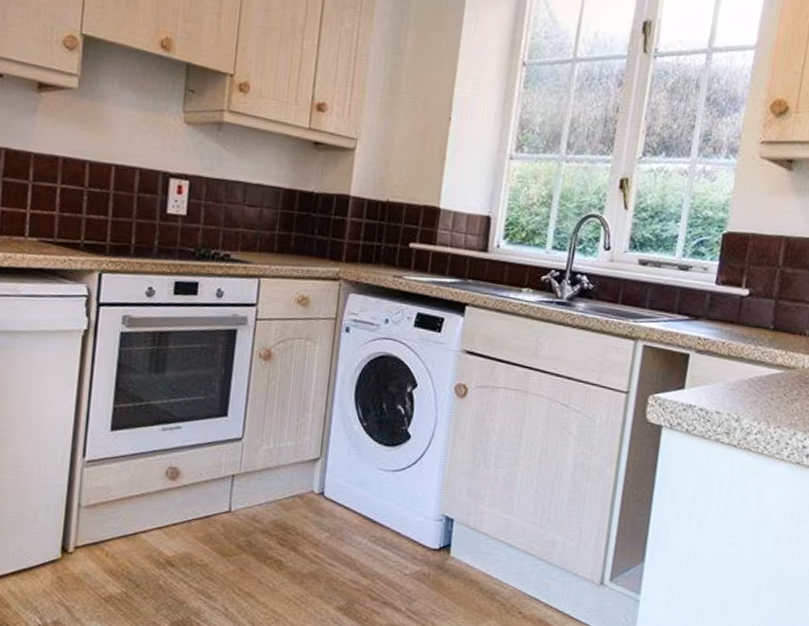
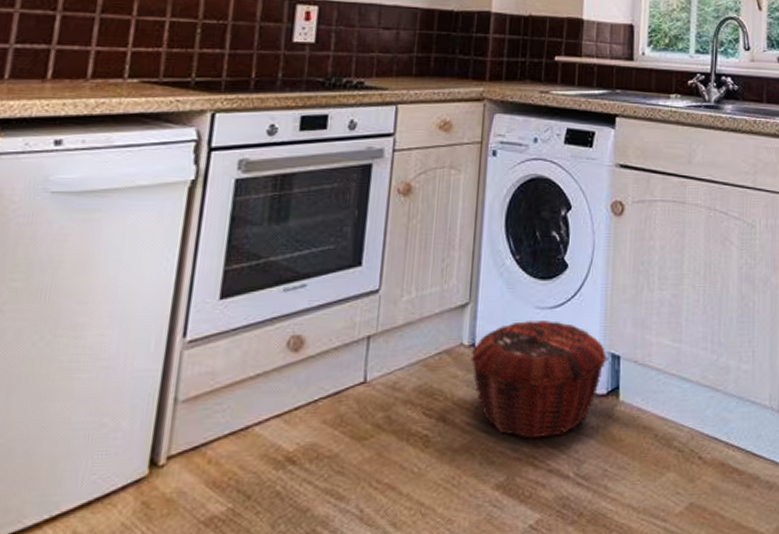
woven basket: none [319,478,442,577] -> present [470,319,608,439]

